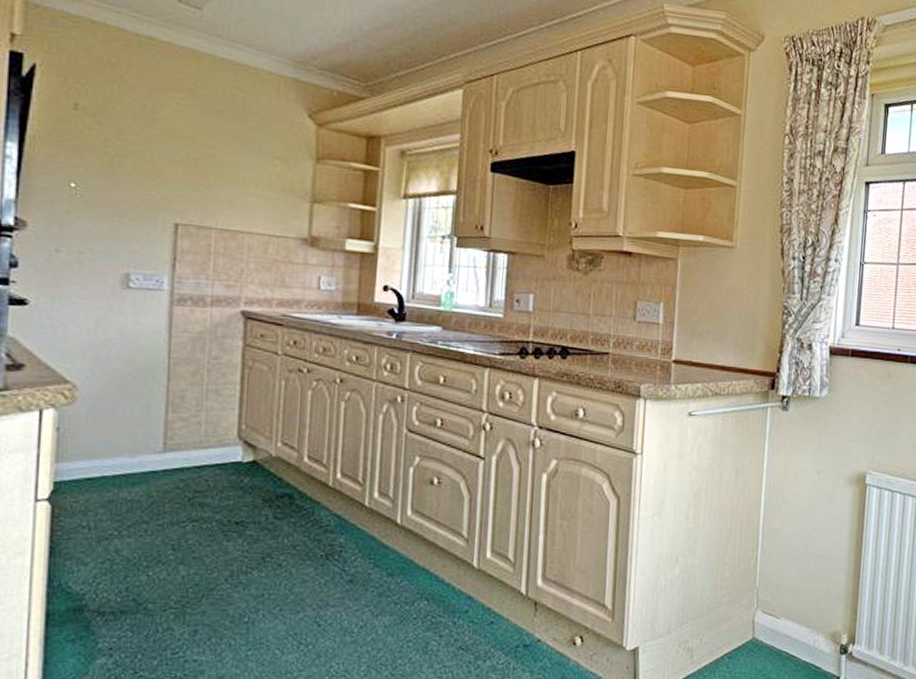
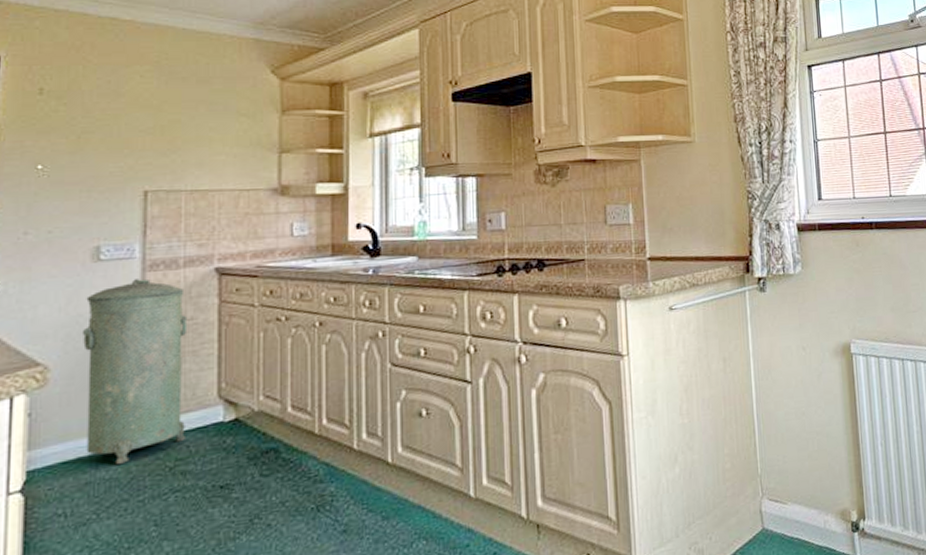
trash can: none [109,311,213,487] -> present [81,279,188,464]

